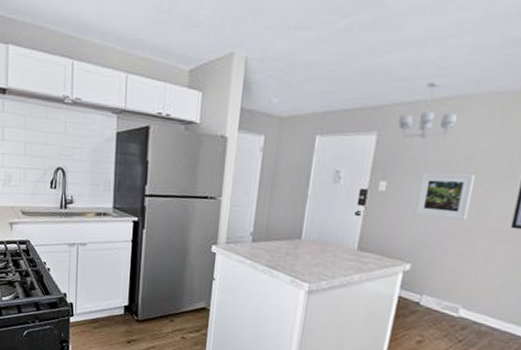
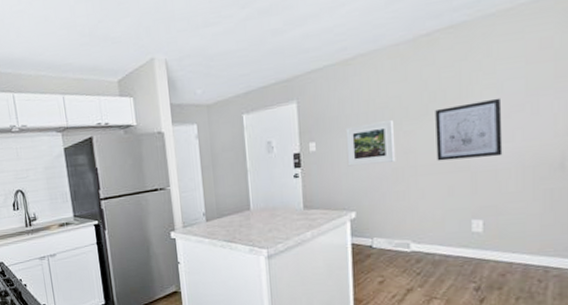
chandelier: present [398,81,457,140] -> none [313,45,363,101]

